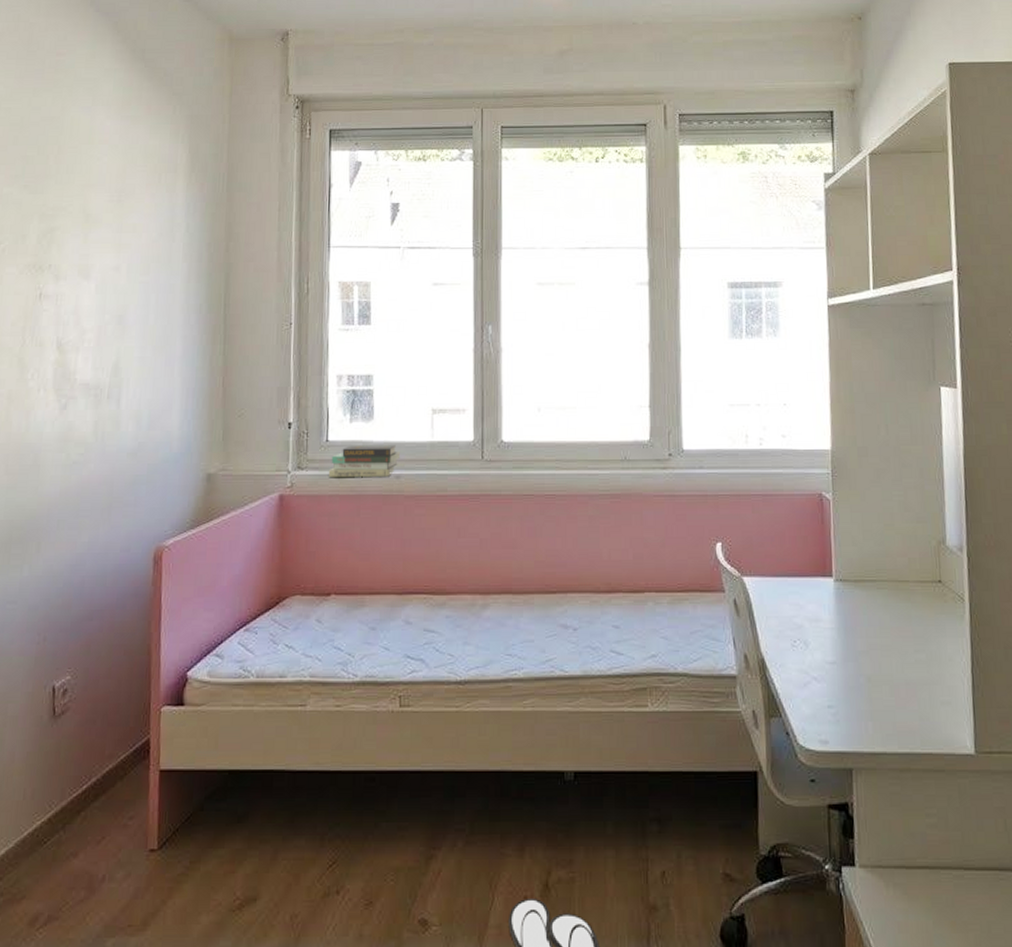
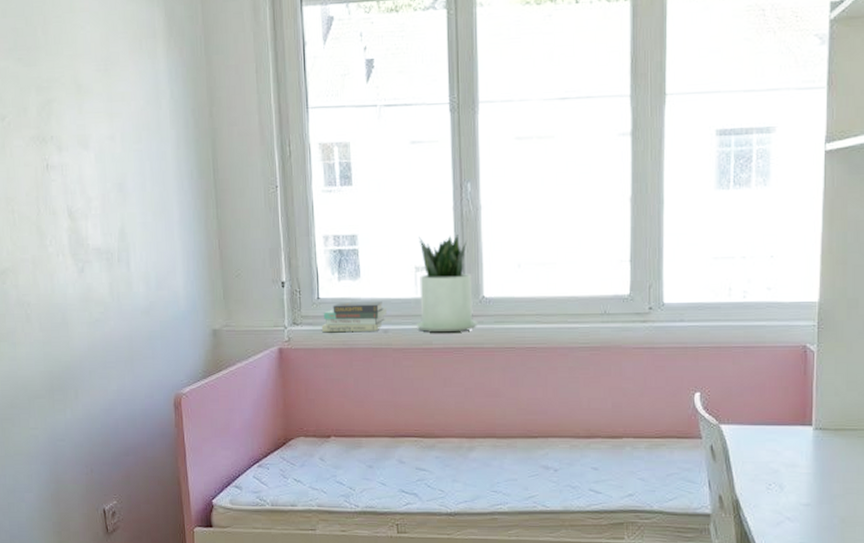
planter: none [430,377,496,479] -> present [416,235,478,333]

